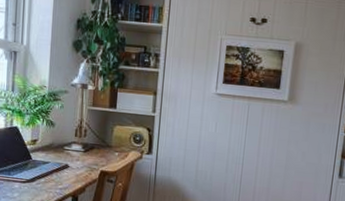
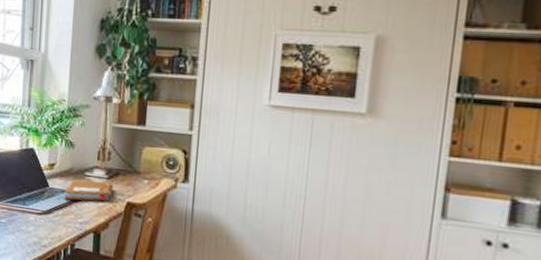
notebook: none [46,153,89,171] -> present [64,180,113,202]

